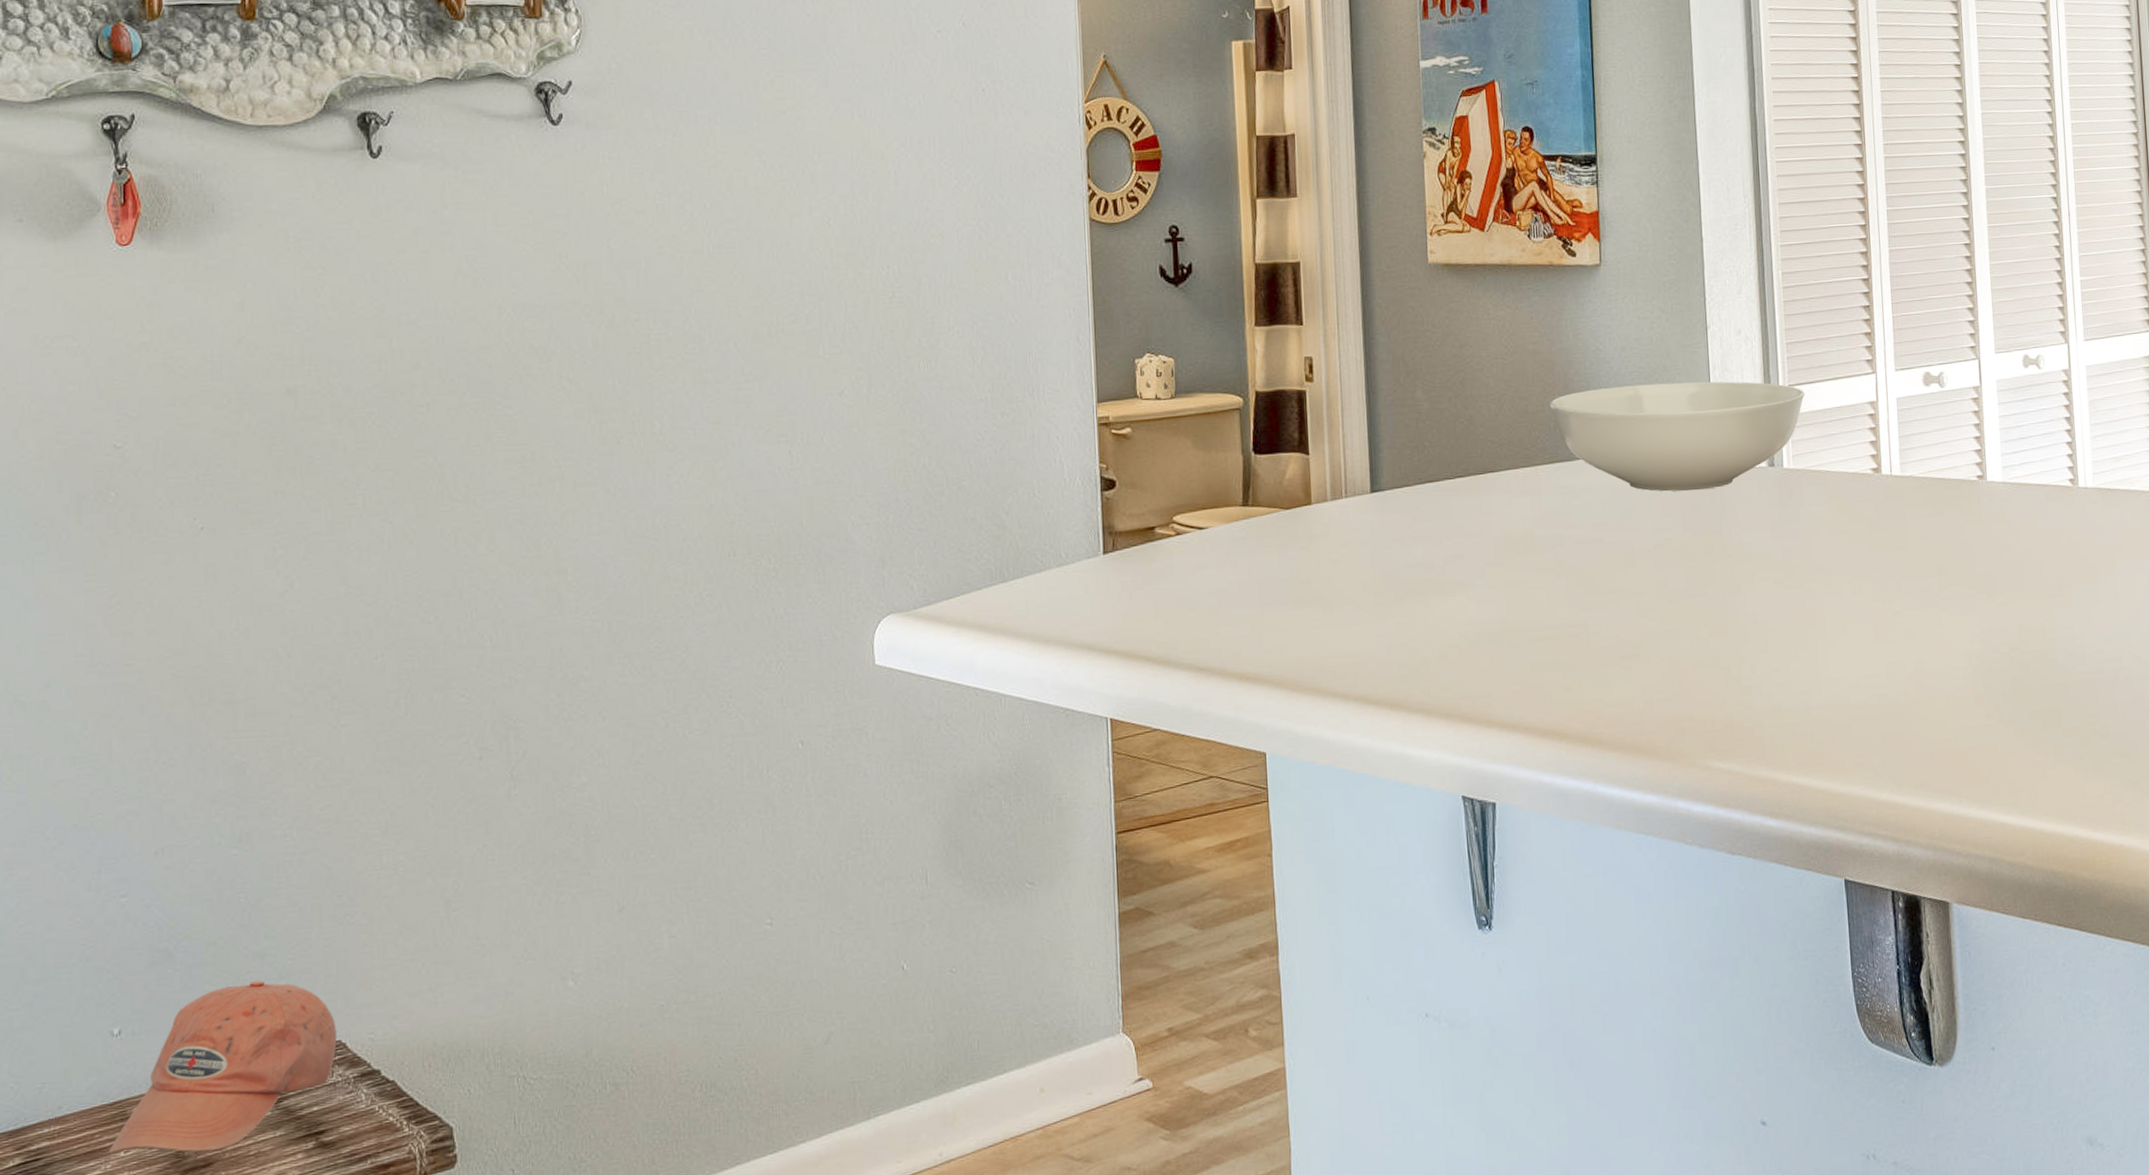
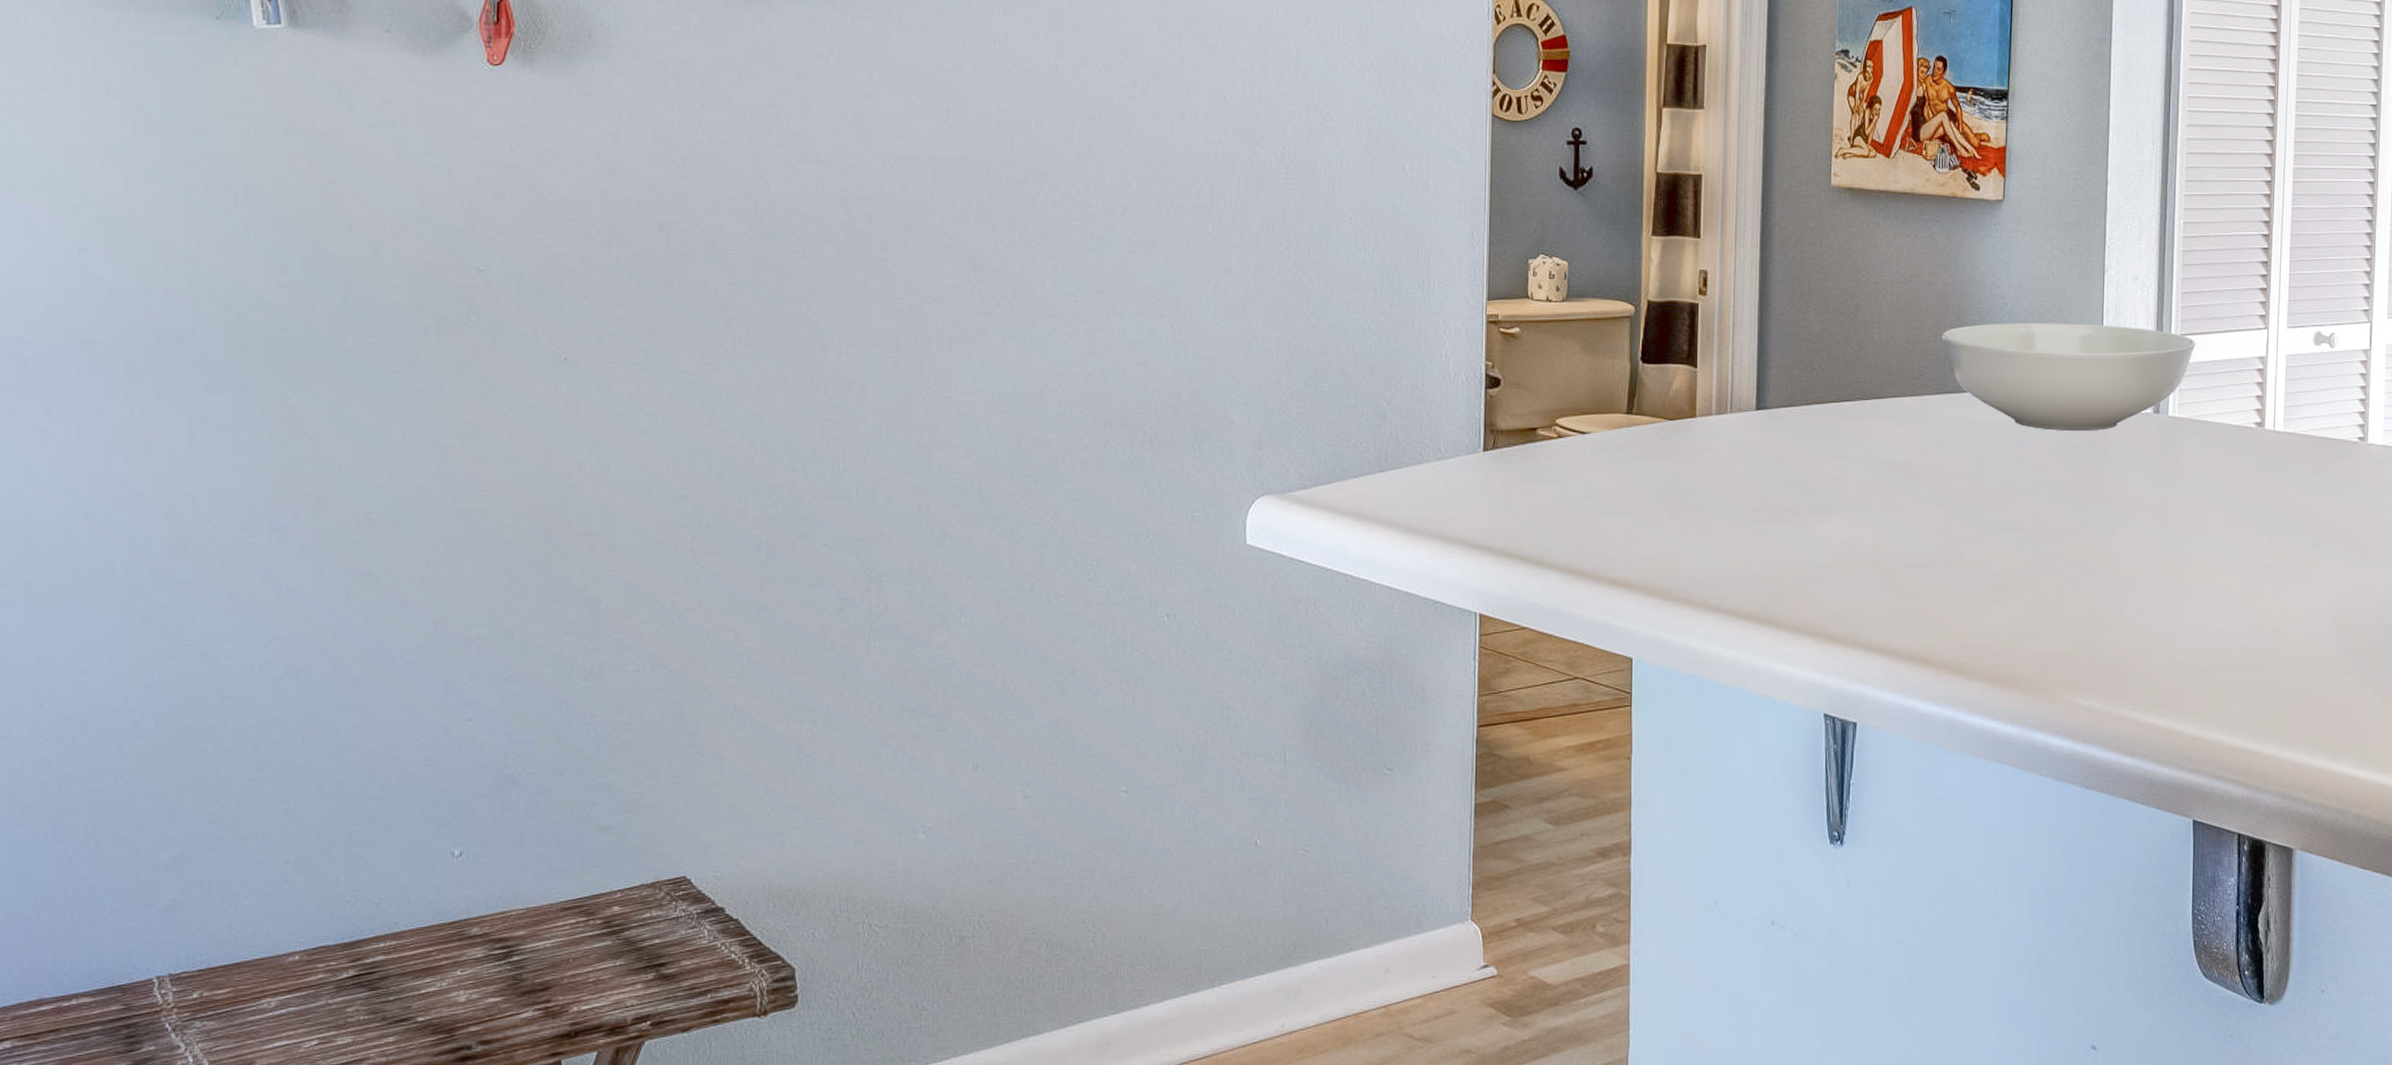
baseball cap: present [108,979,337,1154] -> none [444,811,682,977]

